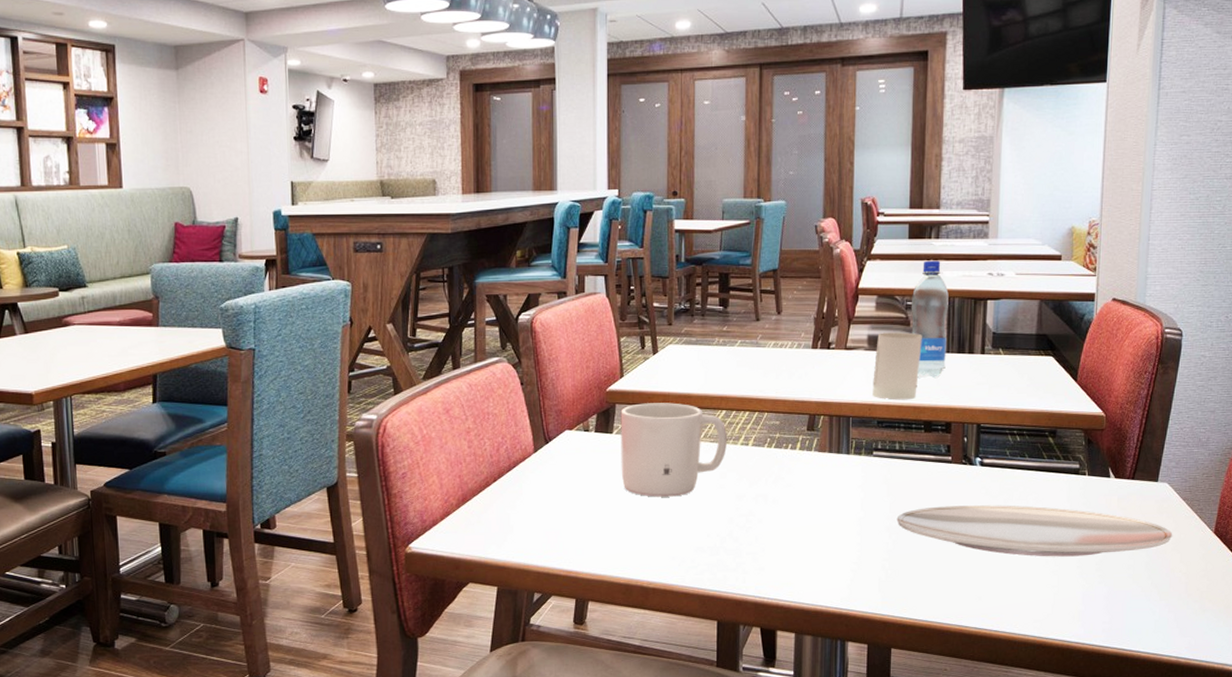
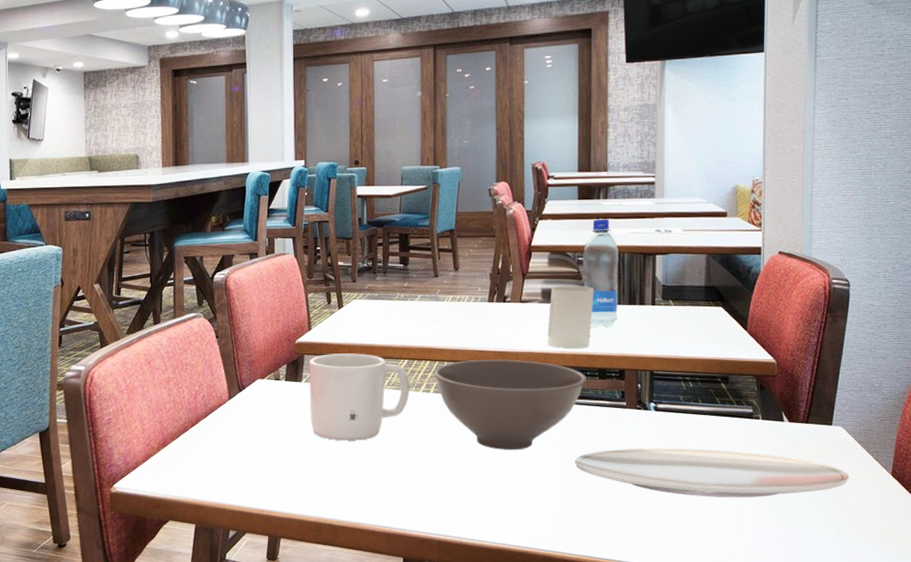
bowl: none [753,410,912,508] -> present [434,359,586,450]

